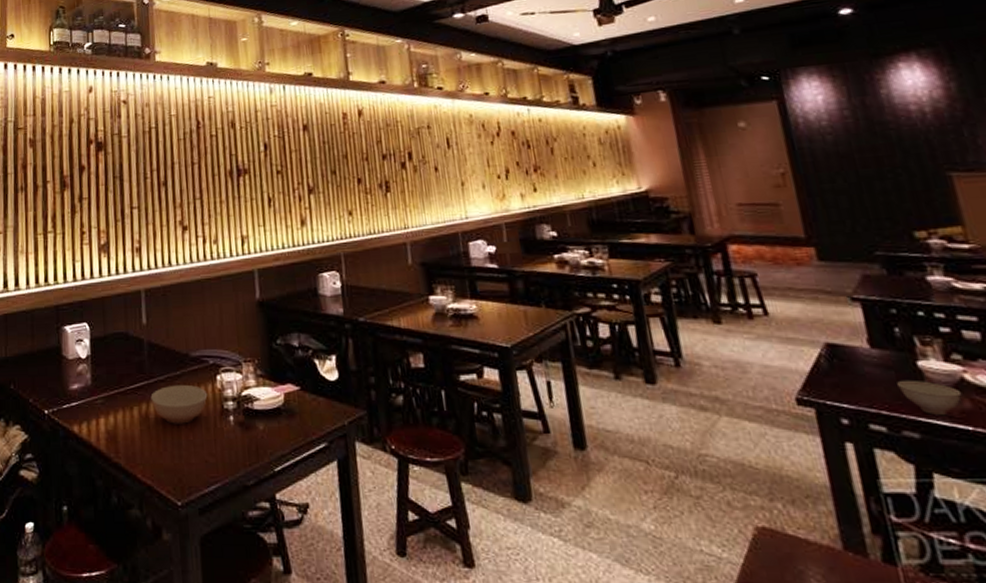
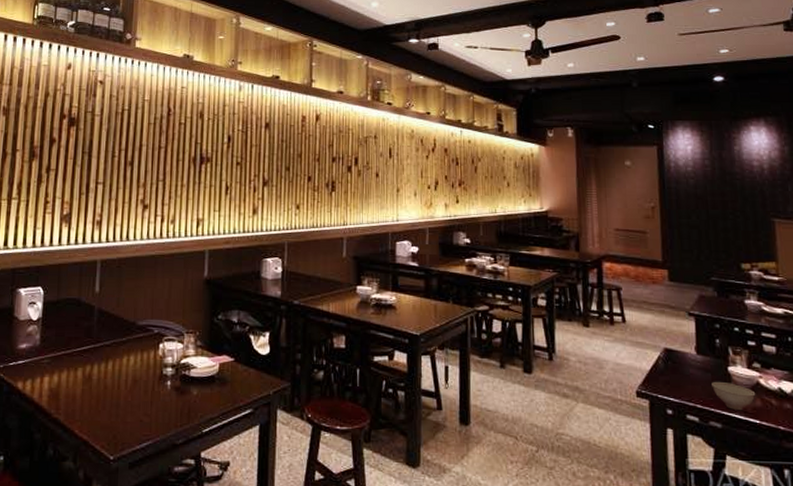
bowl: present [150,384,208,424] -> none [95,350,149,386]

